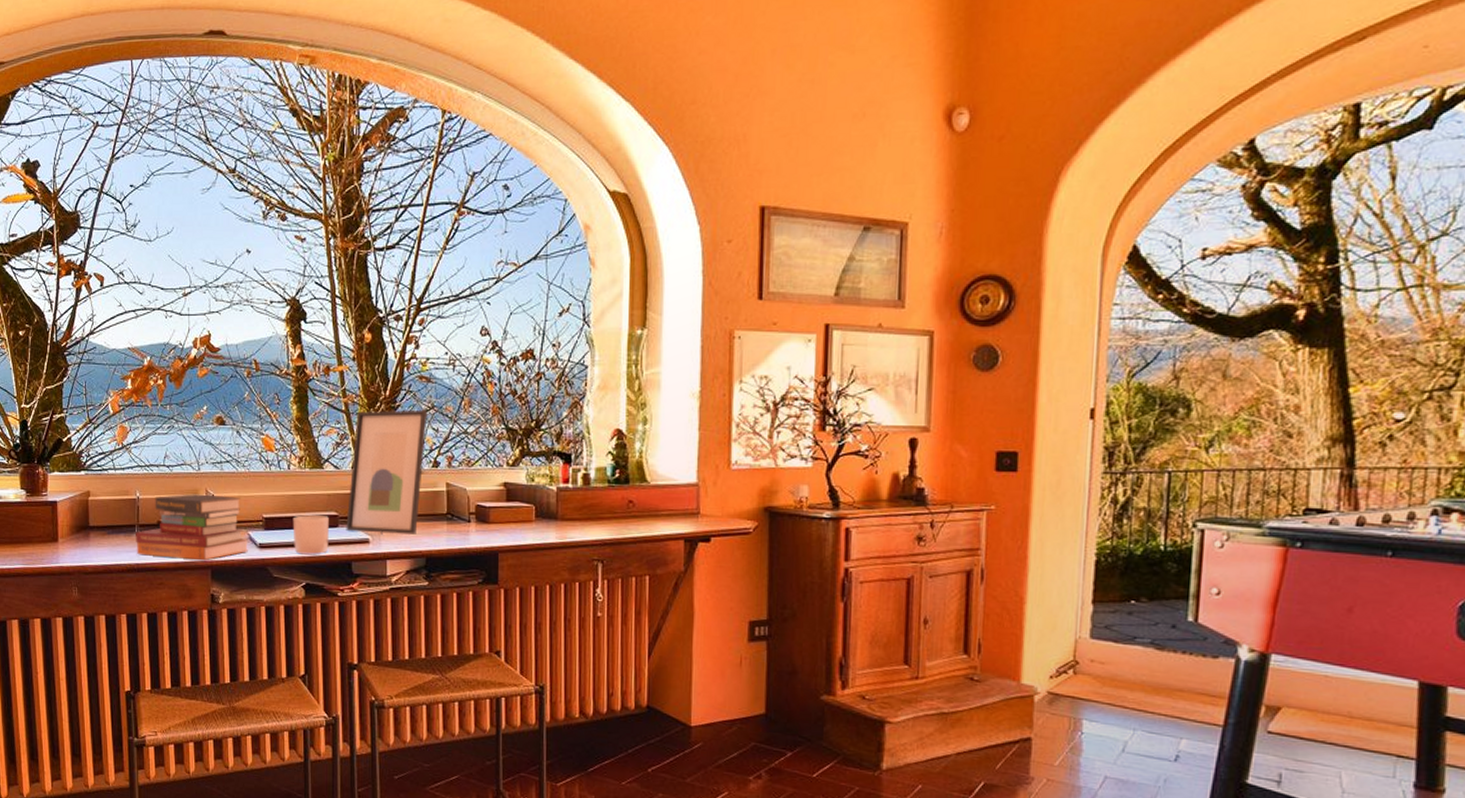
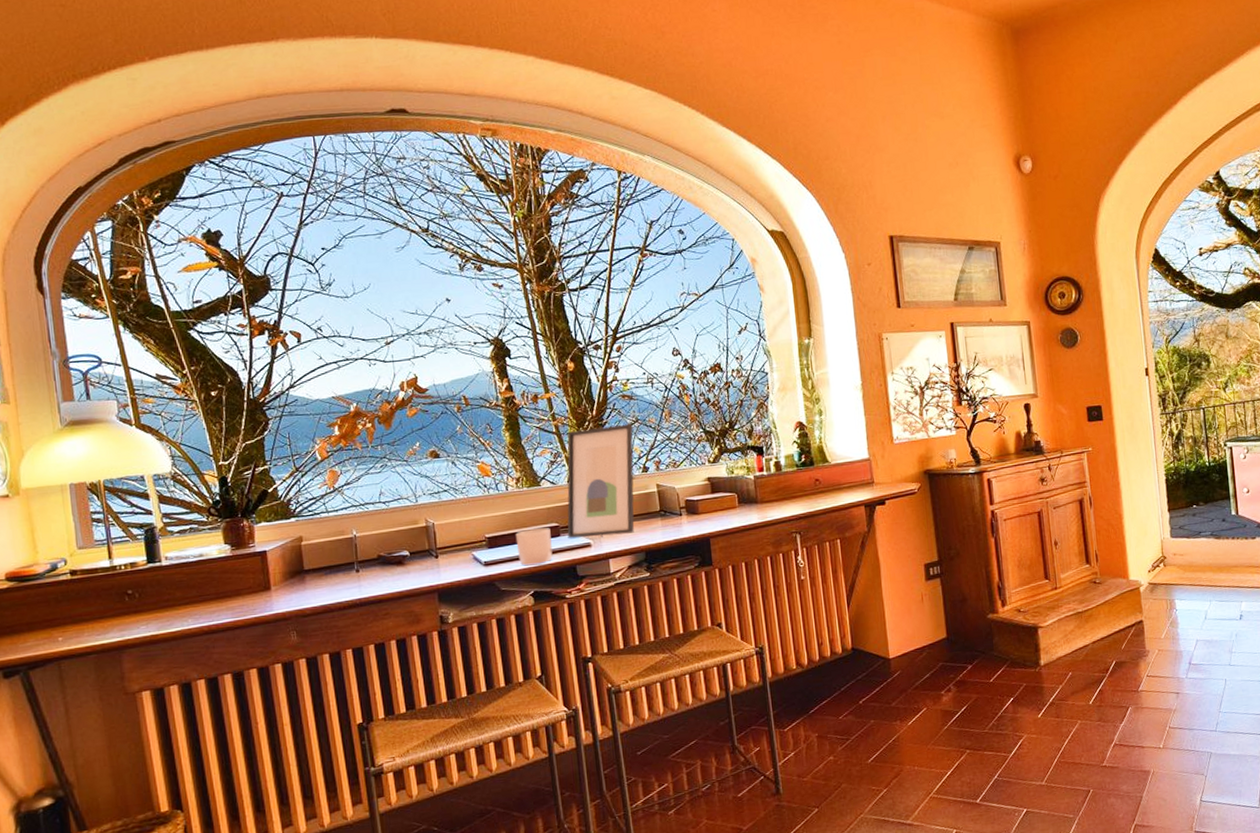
books: present [136,494,248,561] -> none [355,522,474,591]

